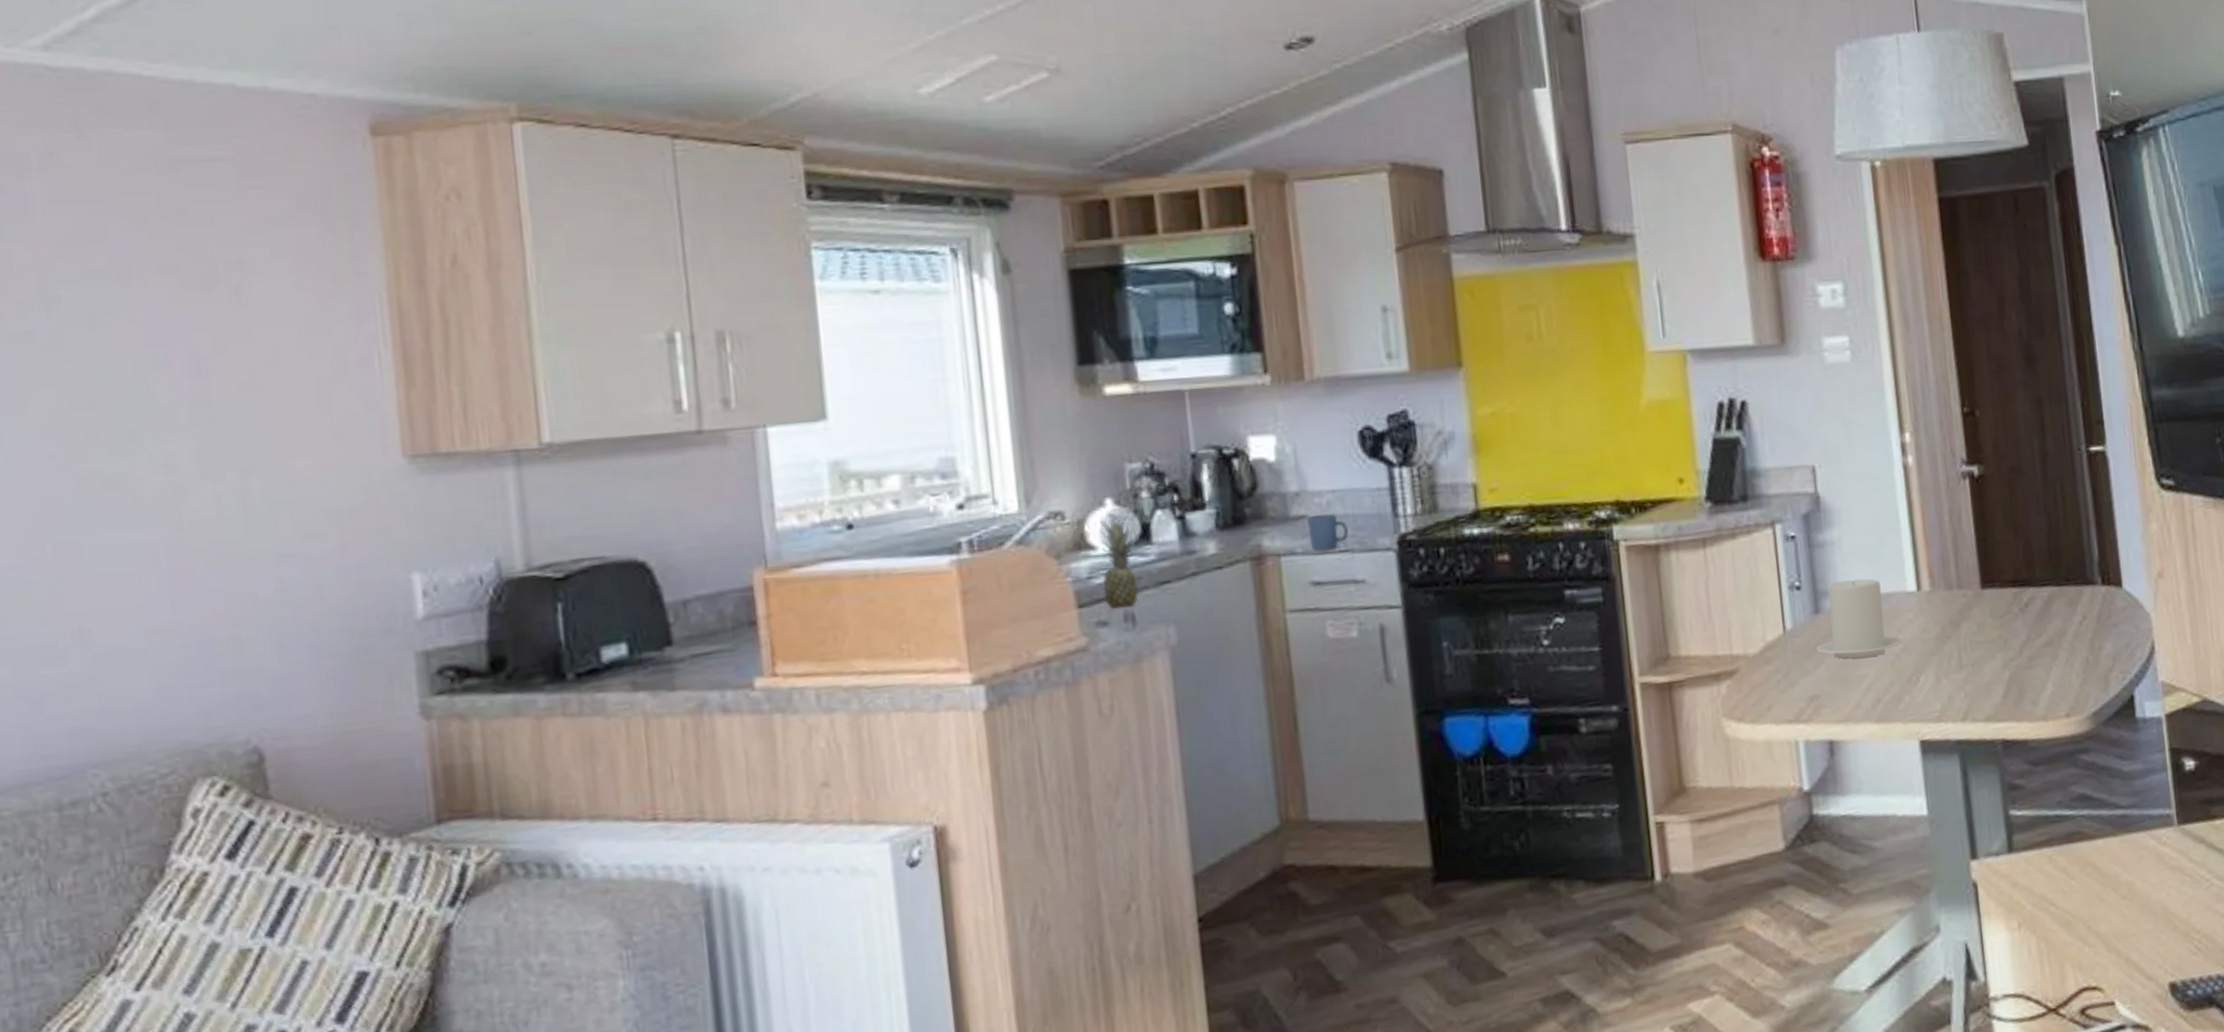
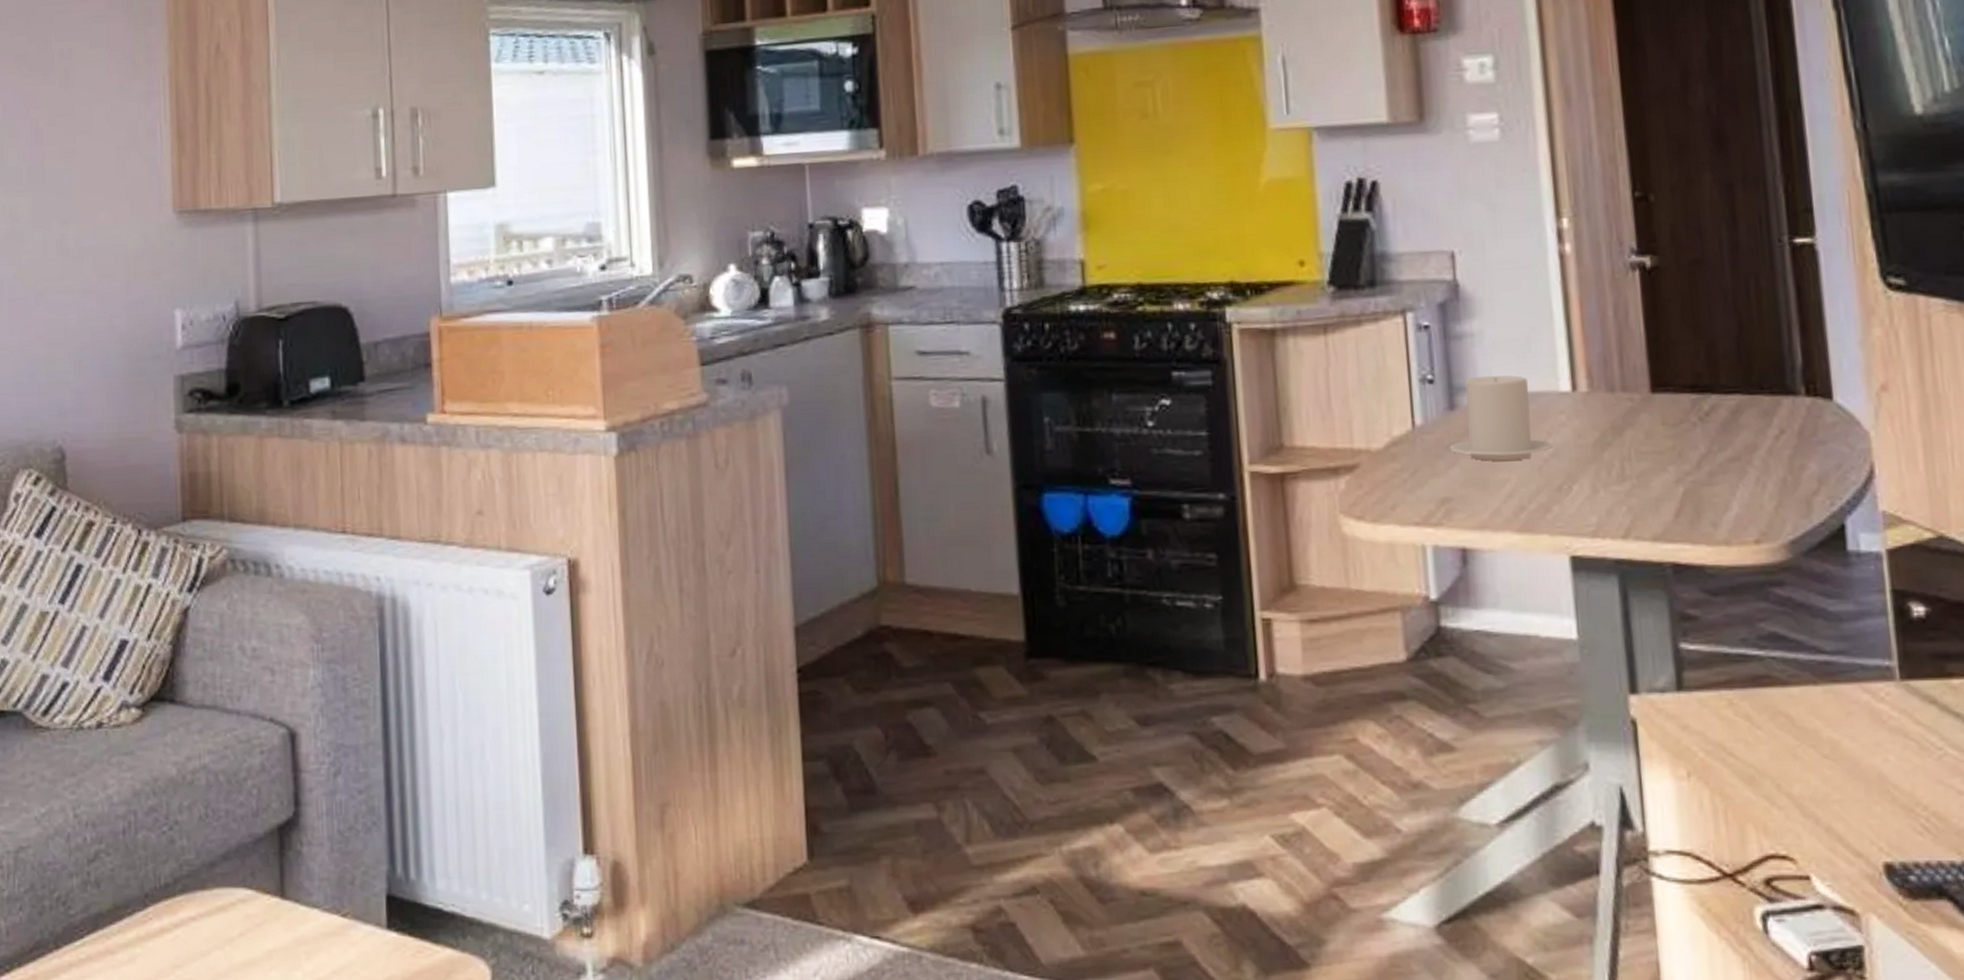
fruit: present [1100,517,1139,610] -> none [723,282,756,369]
mug: present [1307,514,1349,552] -> none [915,286,955,323]

